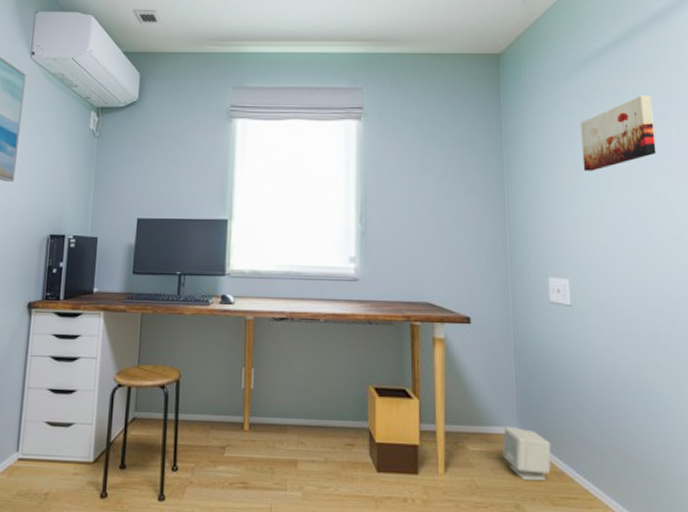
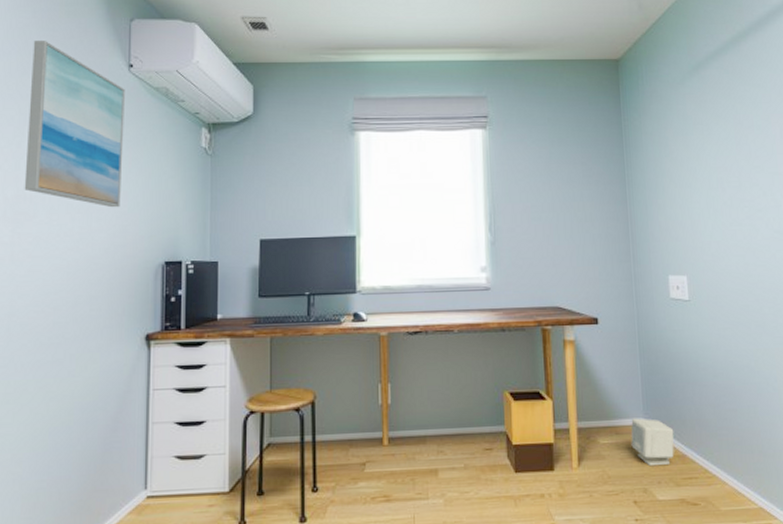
wall art: present [580,95,657,171] -> none [694,98,763,172]

